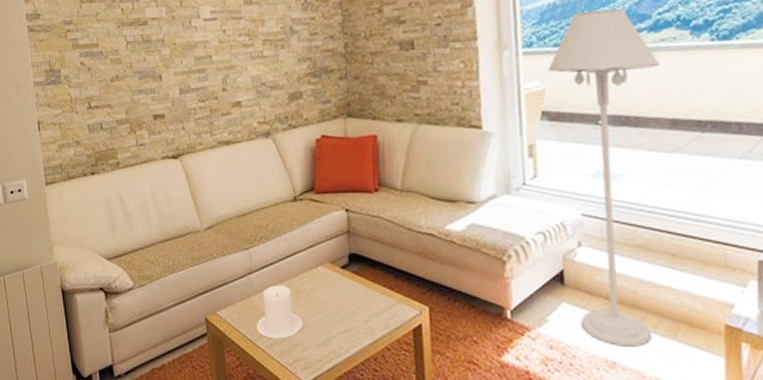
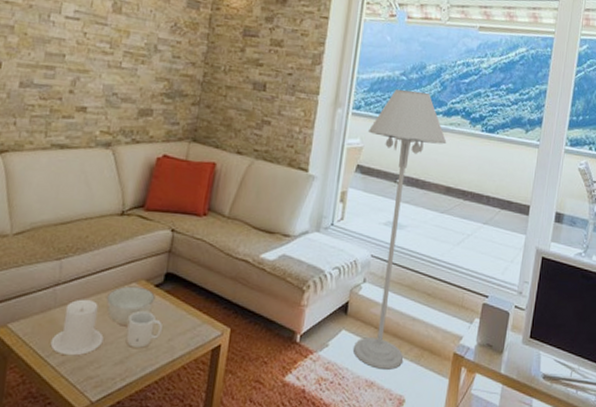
bowl: none [297,269,344,309] -> present [106,286,155,327]
mug: none [322,294,357,331] -> present [126,311,162,349]

